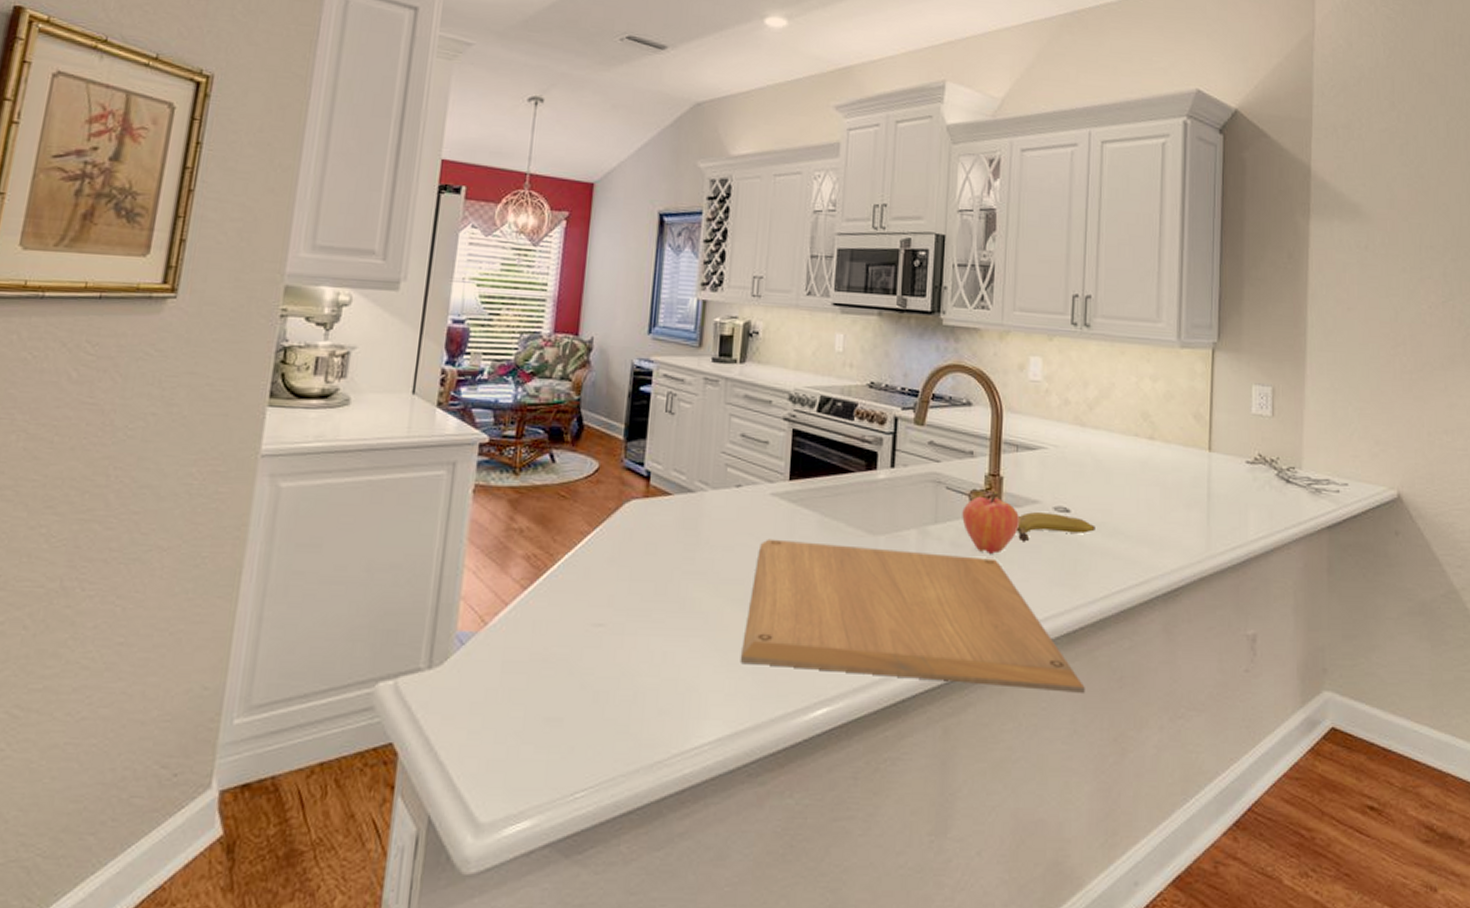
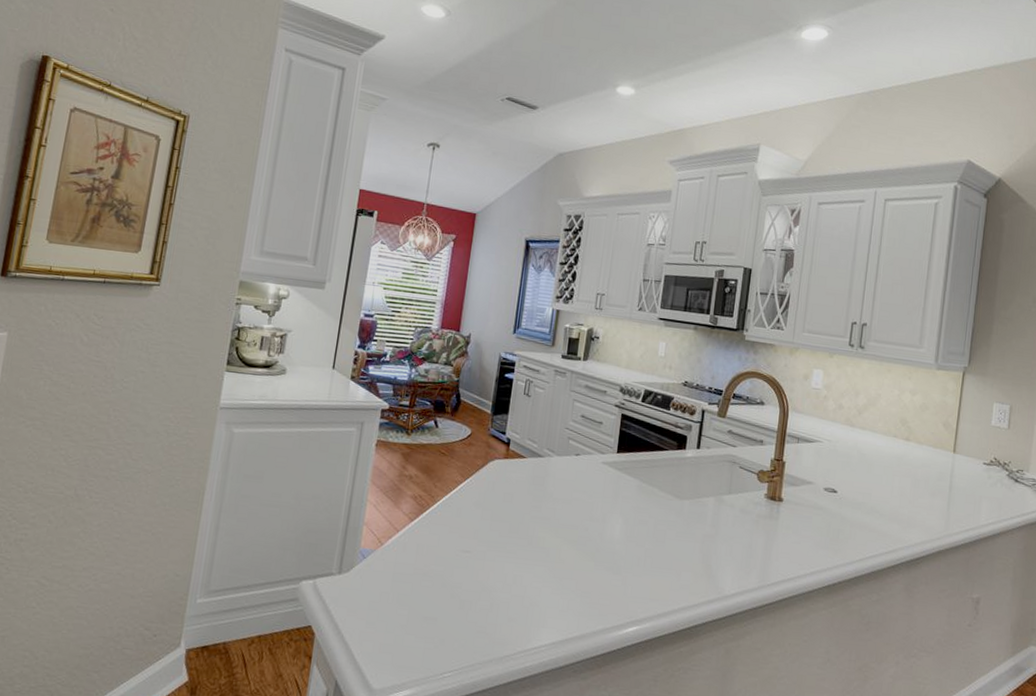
chopping board: present [740,539,1085,695] -> none [572,496,839,633]
fruit: present [962,492,1020,554] -> none [750,473,797,521]
fruit: present [1017,512,1095,542] -> none [794,490,857,514]

